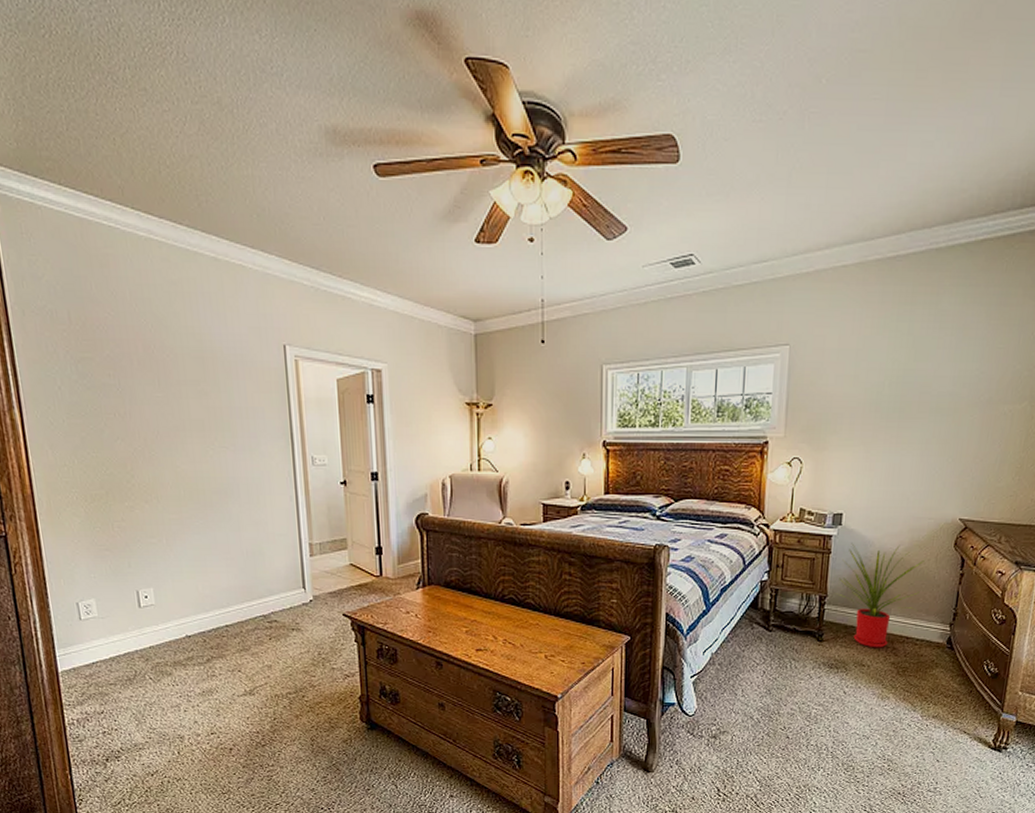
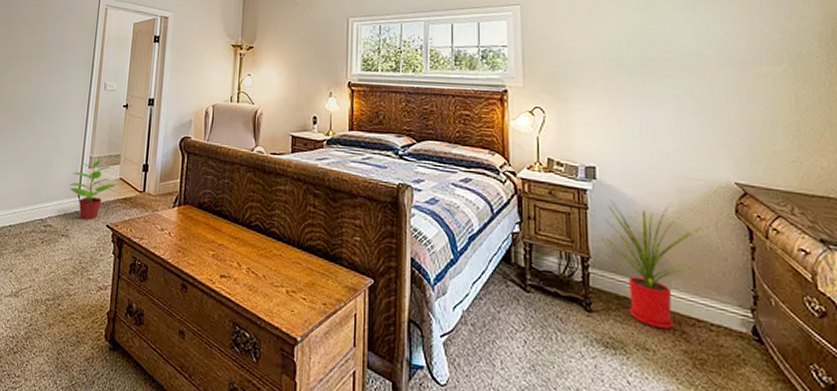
potted plant: none [289,547,347,611] -> present [69,161,116,221]

